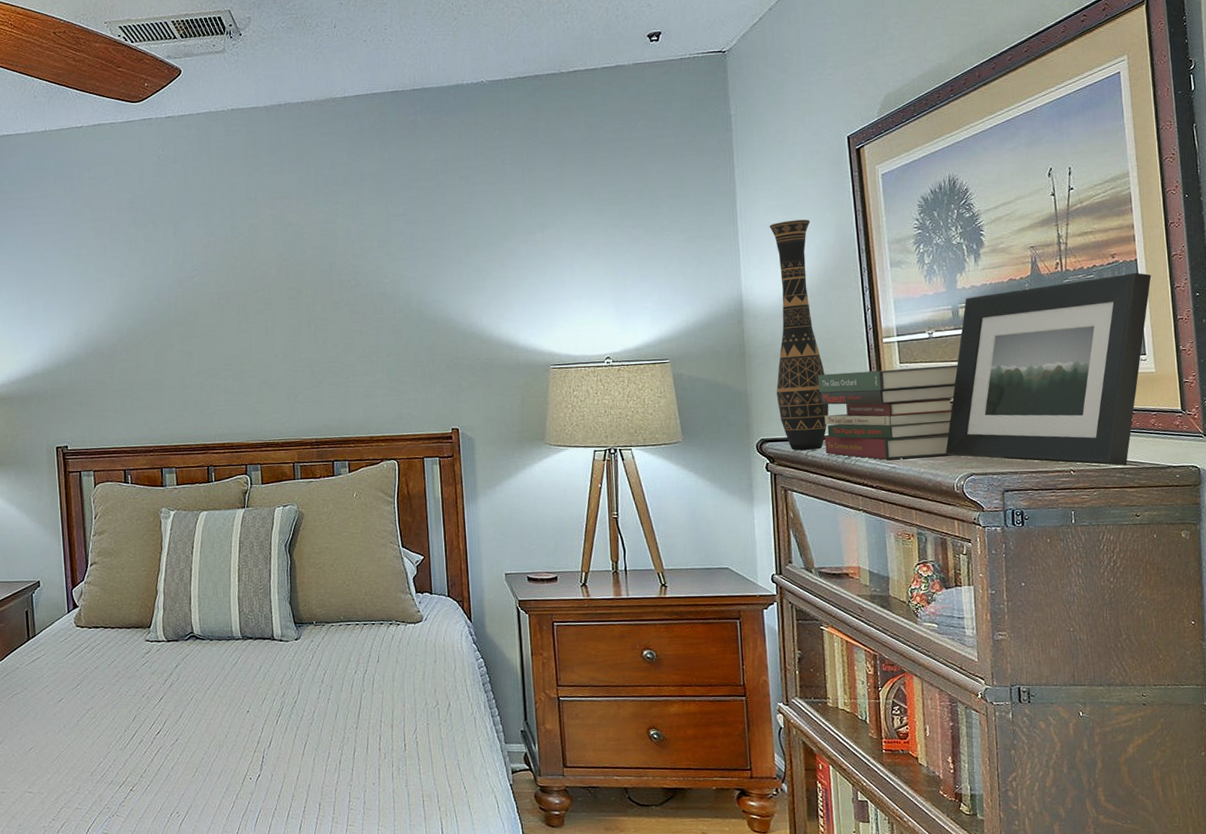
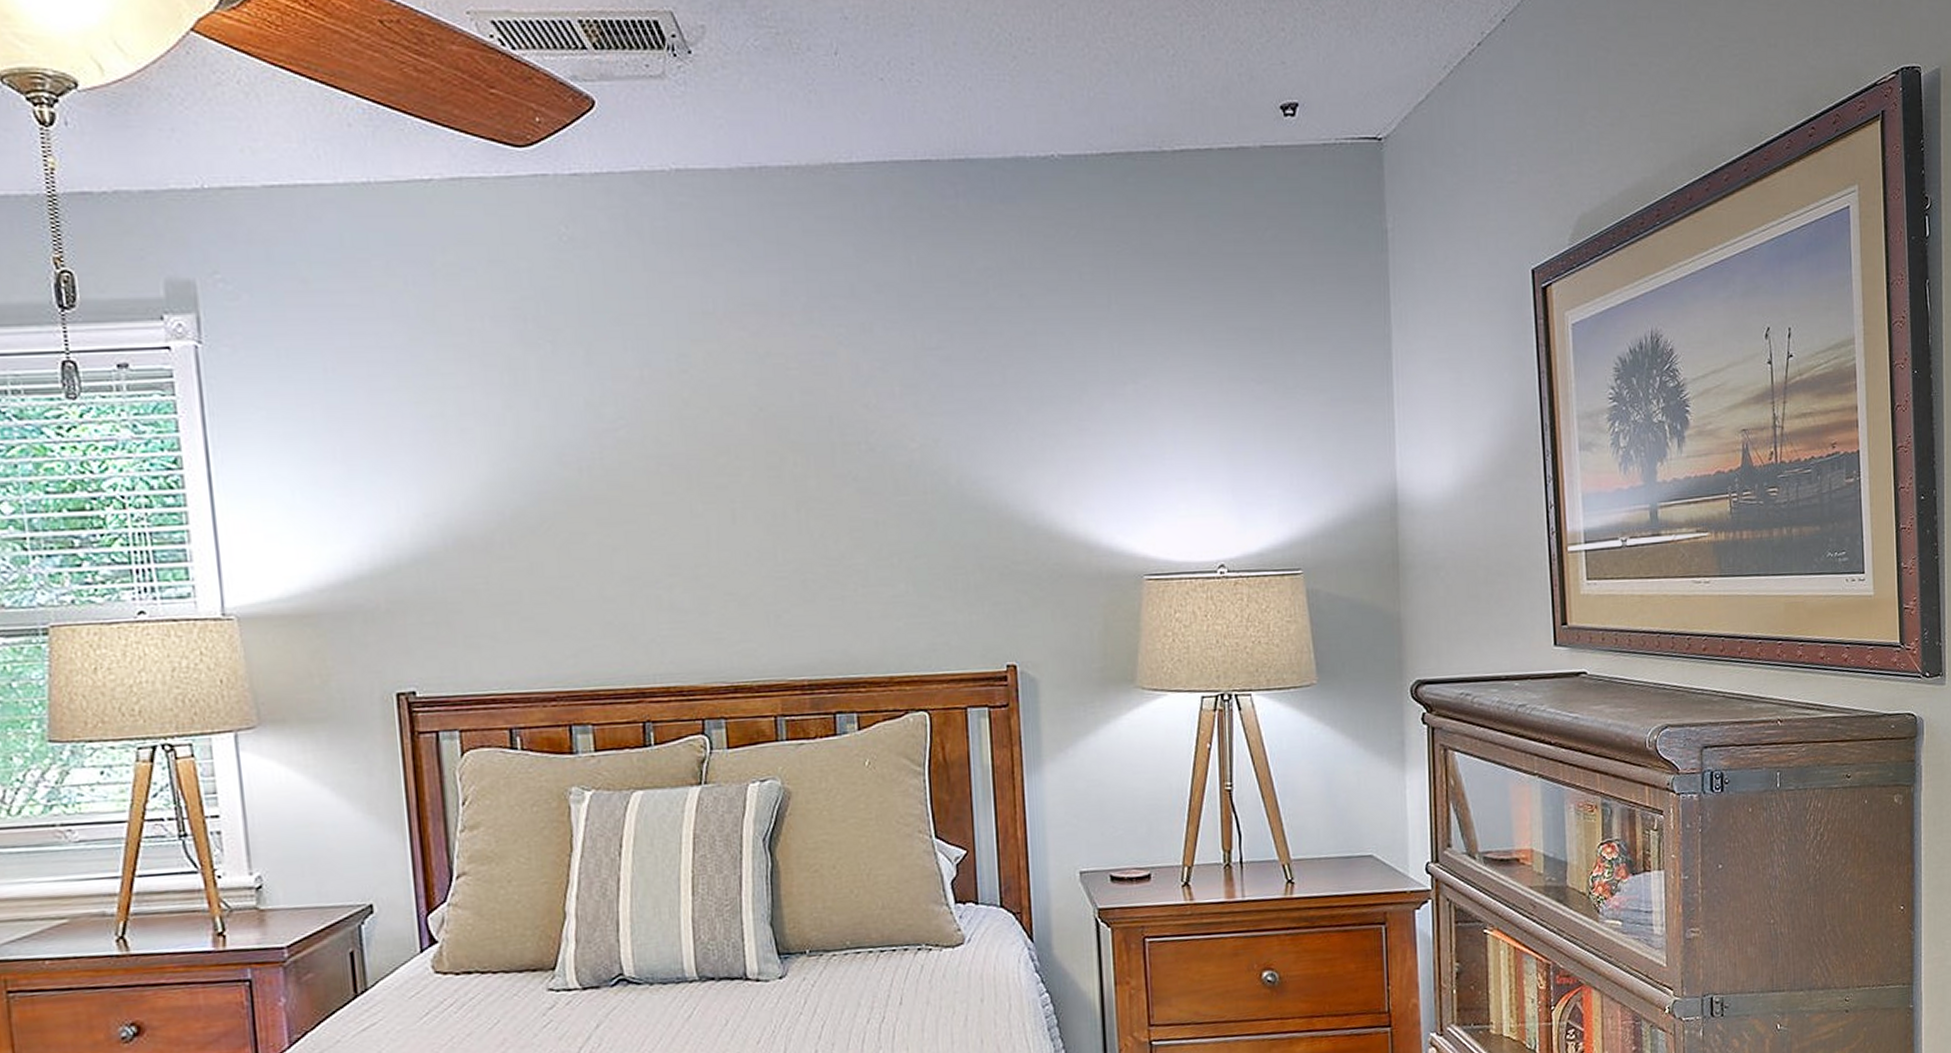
decorative vase: present [769,219,829,451] -> none [1432,381,1501,697]
books: present [818,364,958,460] -> none [1488,582,1655,708]
picture frame: present [945,272,1152,466] -> none [1637,467,1874,714]

